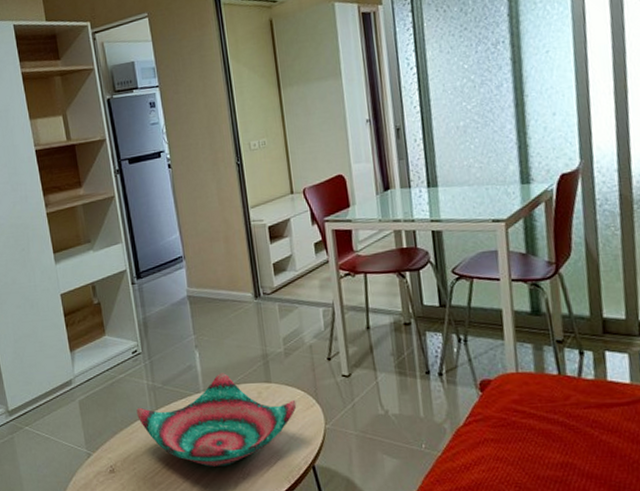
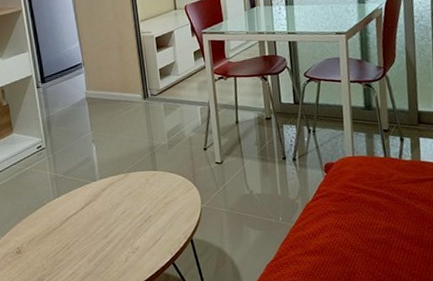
decorative bowl: present [136,373,297,467] -> none [41,163,178,245]

